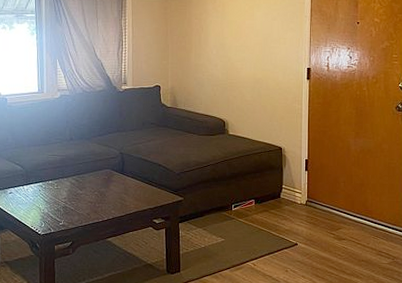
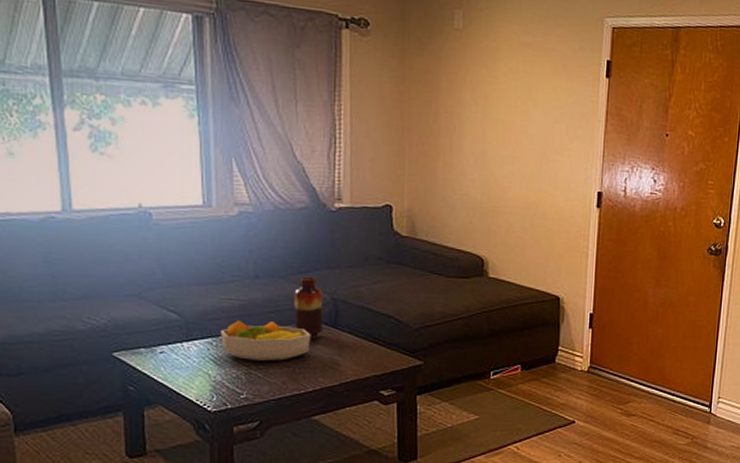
fruit bowl: none [48,170,106,199] -> present [221,320,311,362]
vase: none [95,138,114,182] -> present [294,276,323,339]

